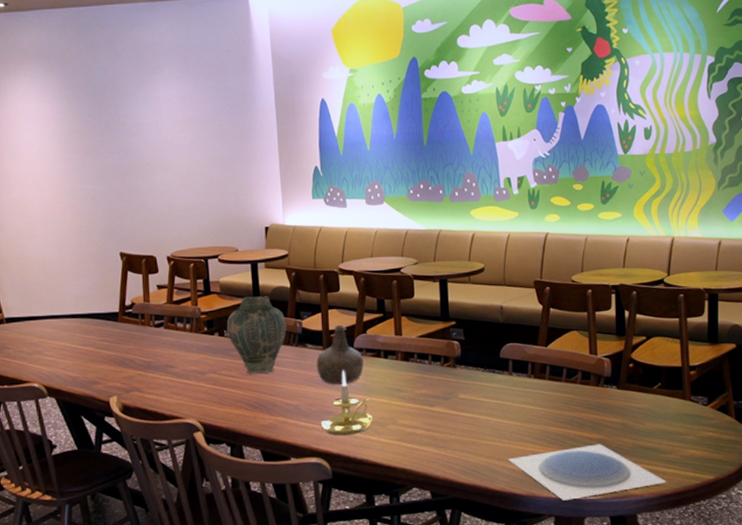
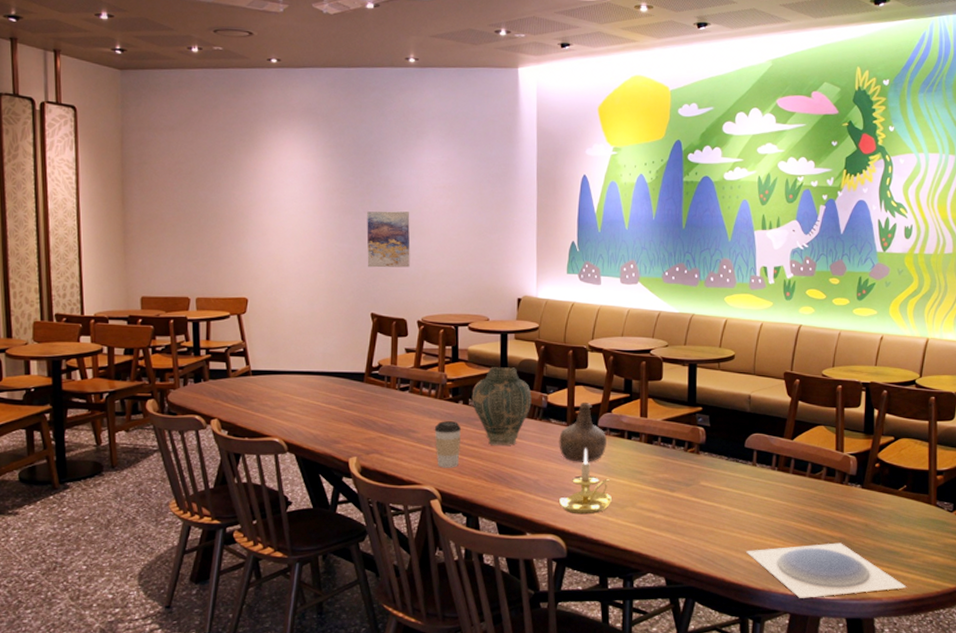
wall art: none [108,148,155,207] -> present [366,211,410,268]
coffee cup: none [192,353,219,401] -> present [434,421,462,468]

